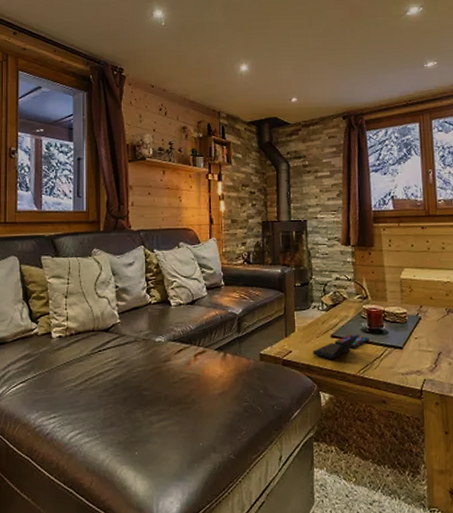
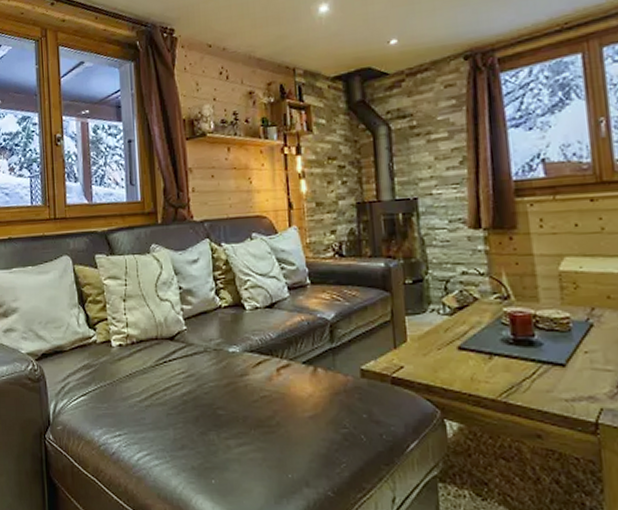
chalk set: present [313,334,369,360] -> none [432,346,514,379]

